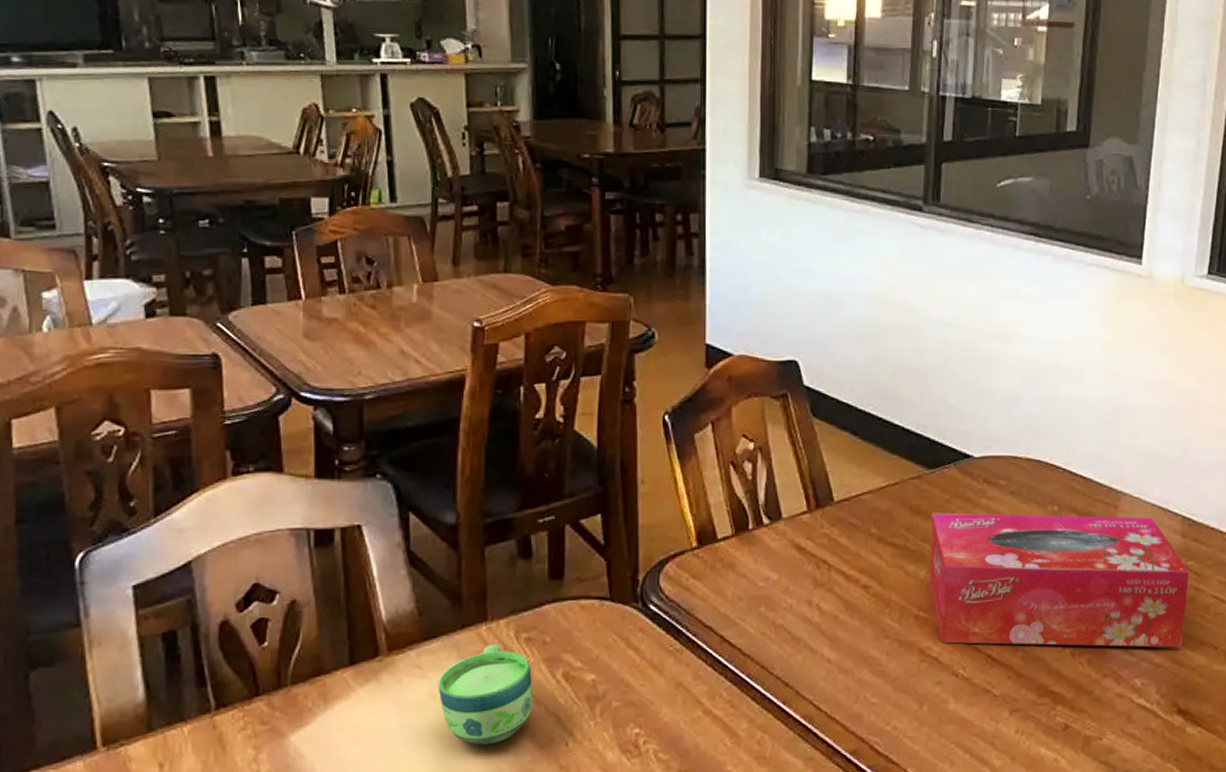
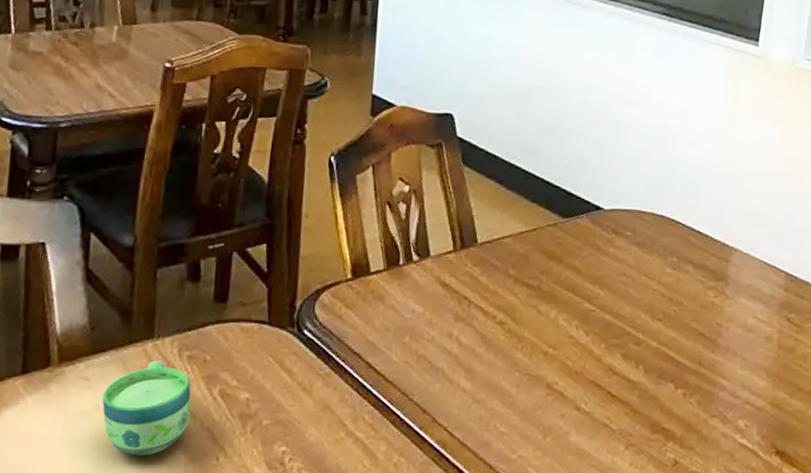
tissue box: present [928,513,1190,648] -> none [558,258,791,393]

